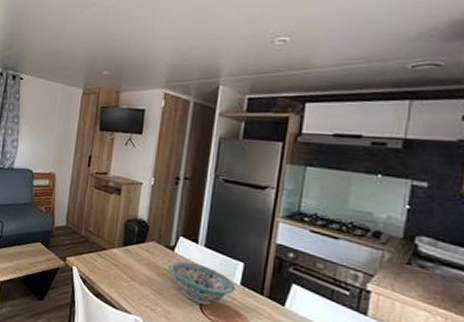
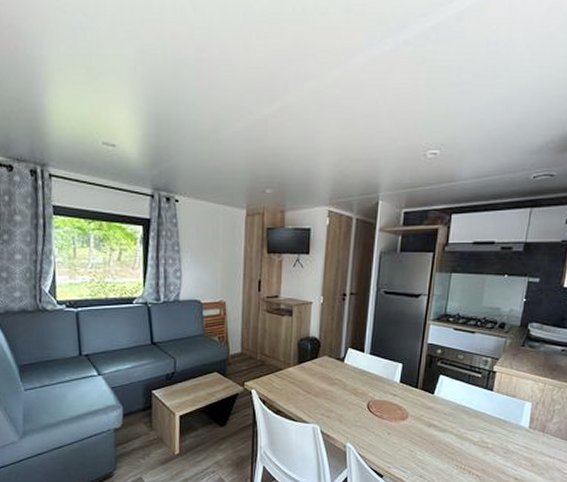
decorative bowl: present [169,260,236,306] -> none [340,370,396,405]

